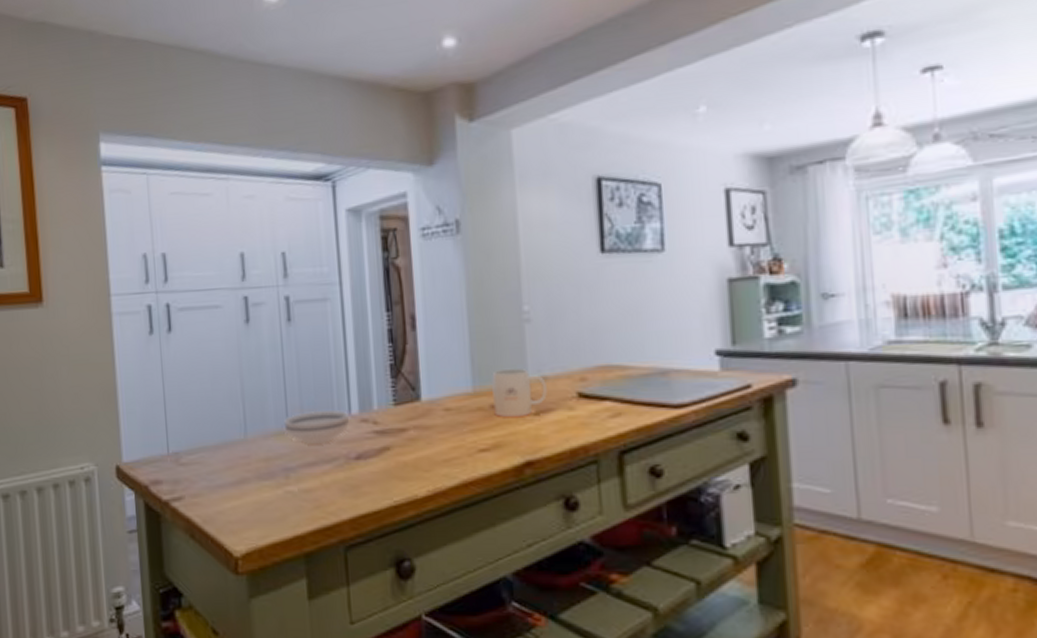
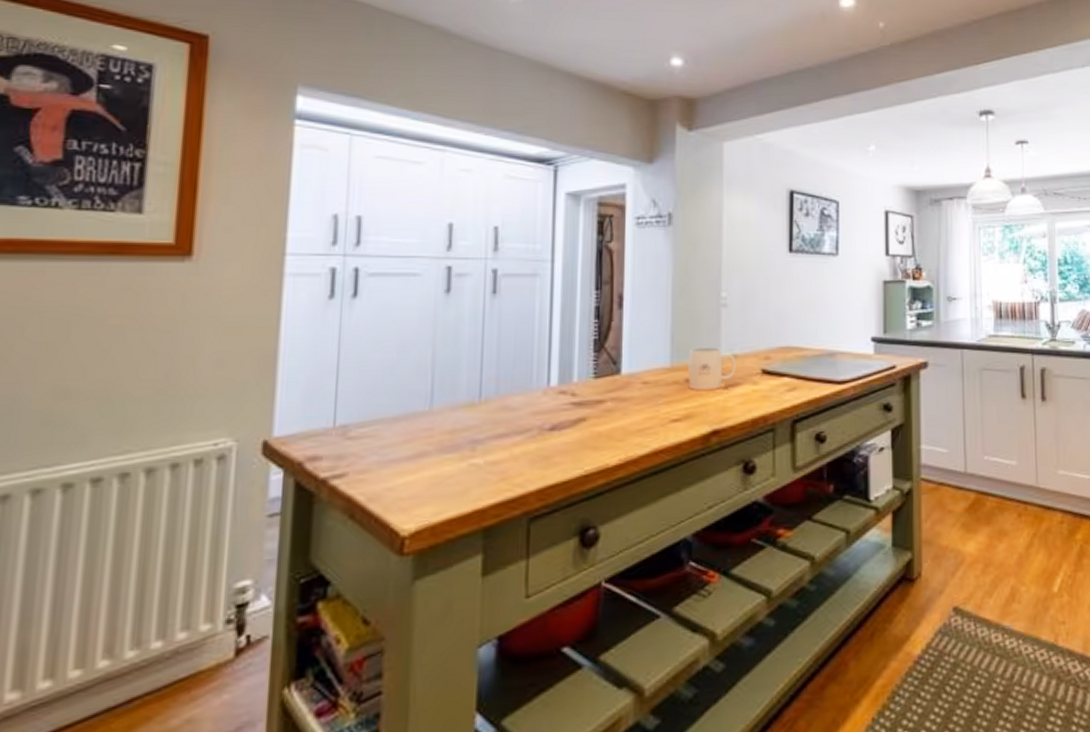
bowl: present [284,409,350,444] -> none [476,381,548,415]

